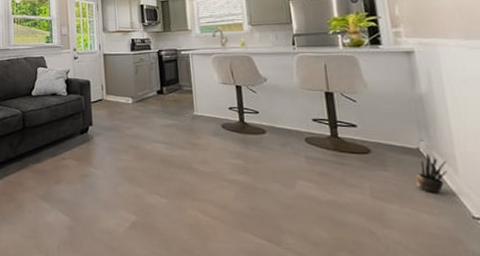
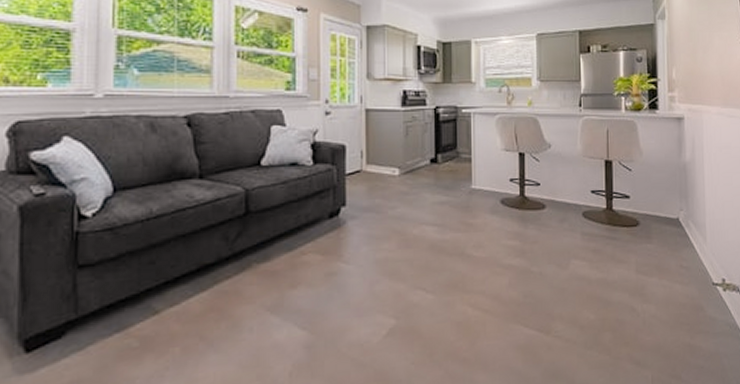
potted plant: present [416,153,447,194] -> none [674,222,699,263]

